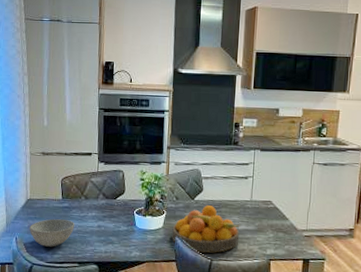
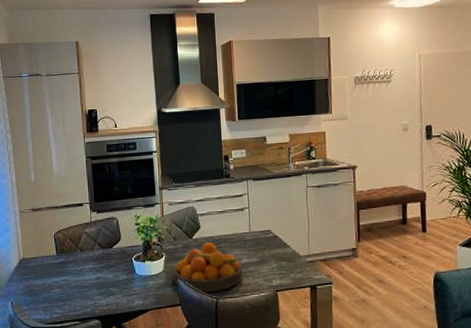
bowl: present [29,219,75,247] -> none [25,276,73,307]

